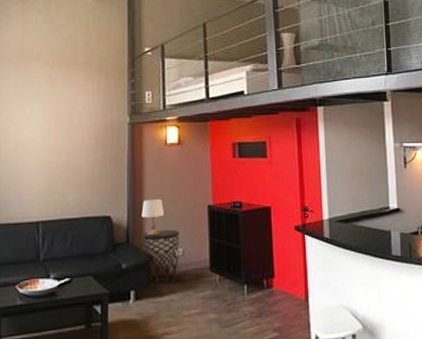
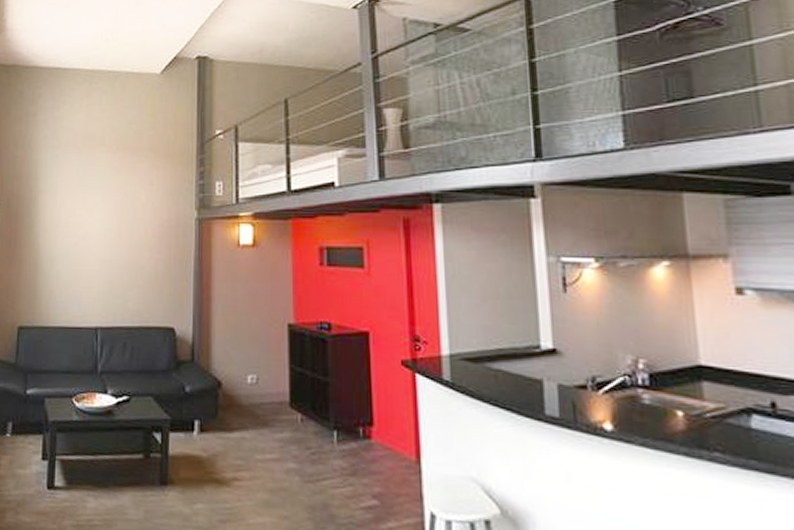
table lamp: present [141,198,165,236] -> none [209,310,236,356]
side table: present [143,229,179,284] -> none [210,349,253,416]

